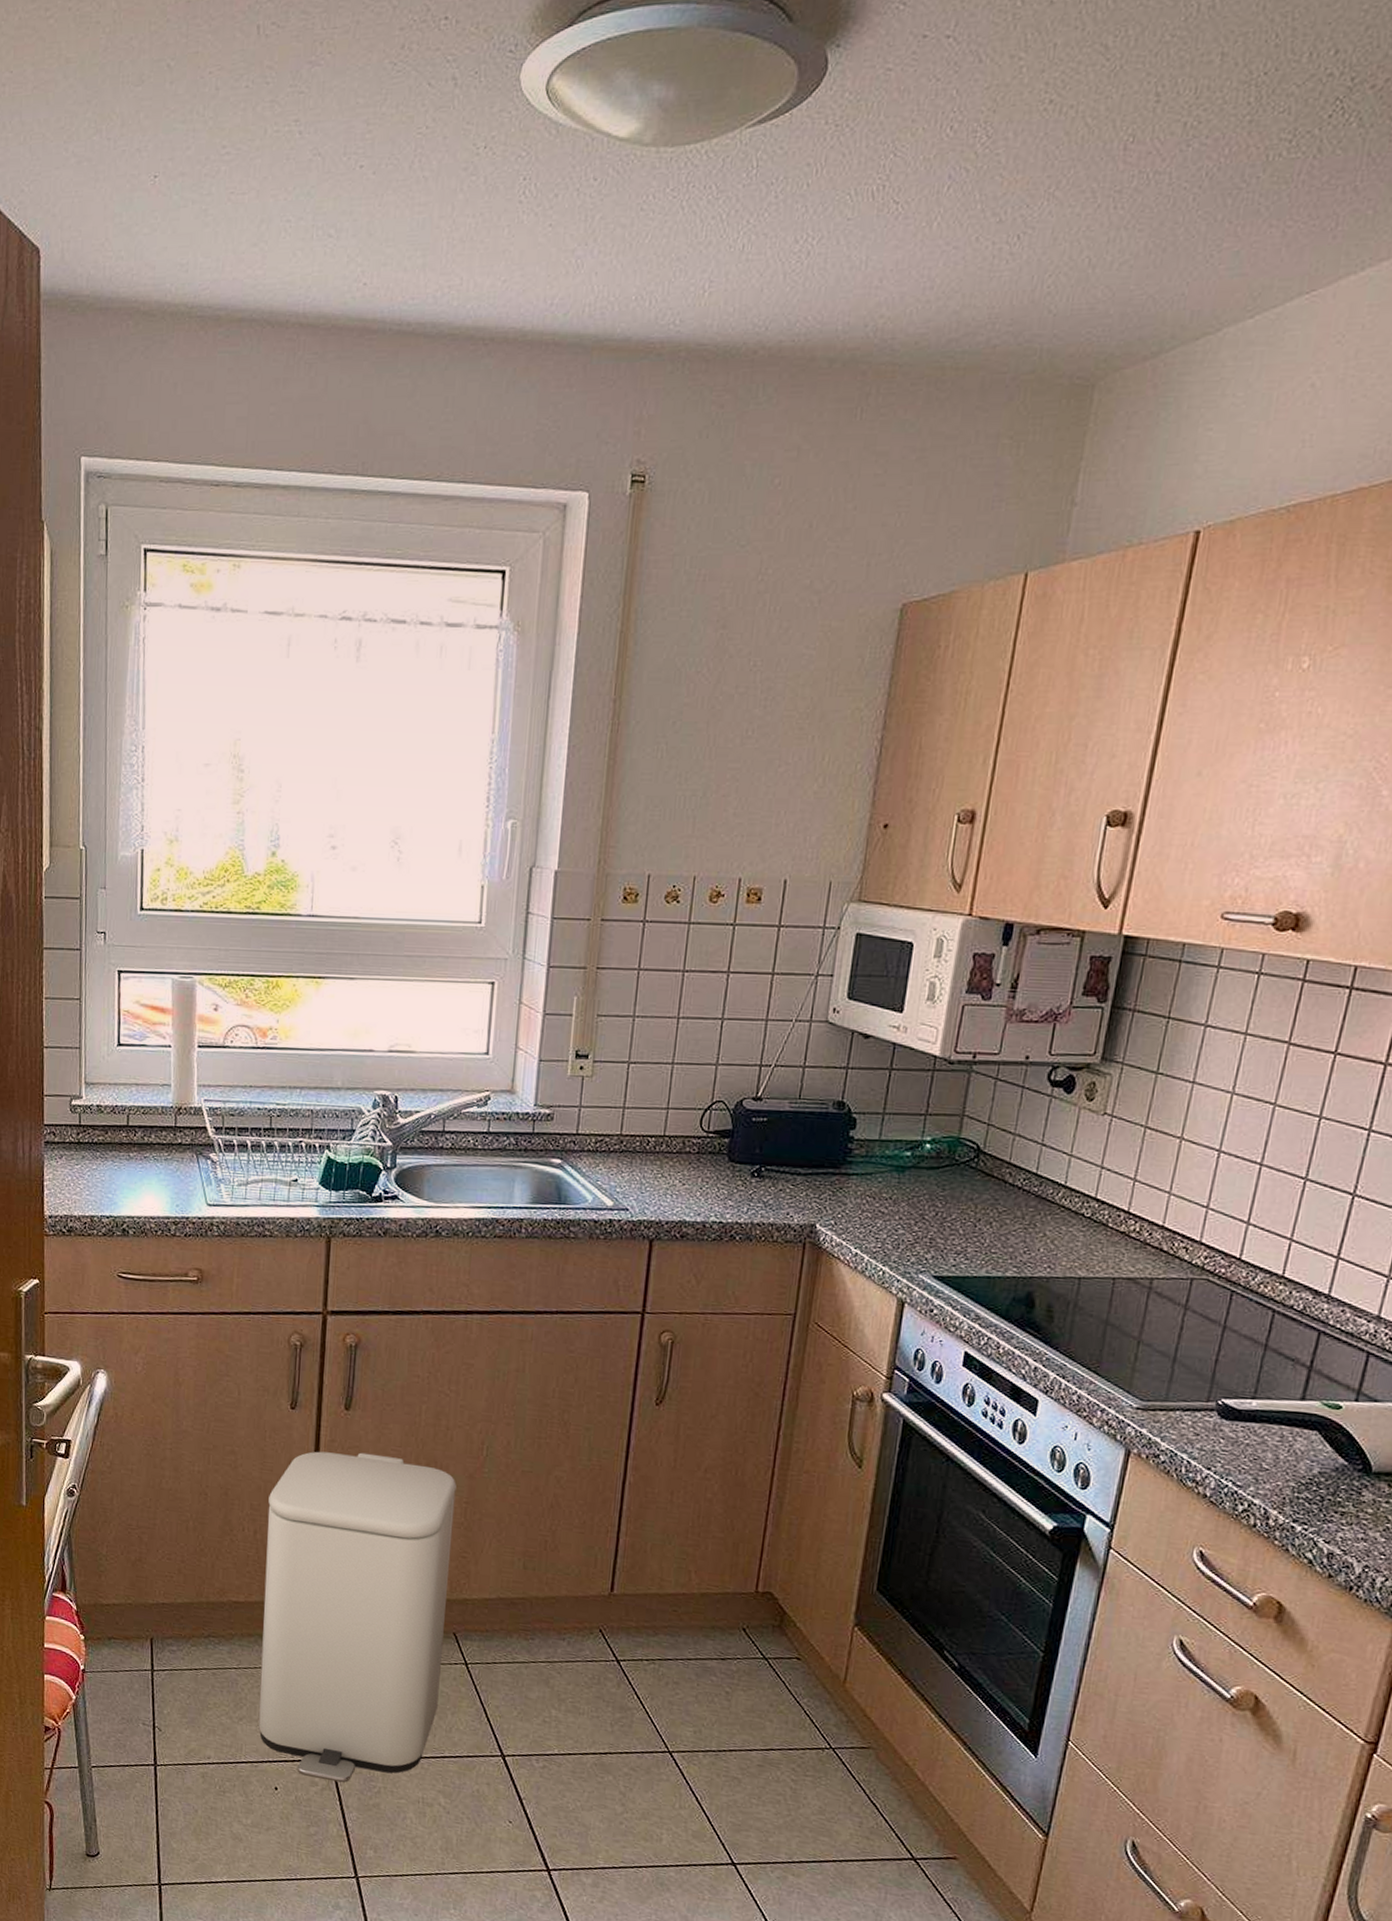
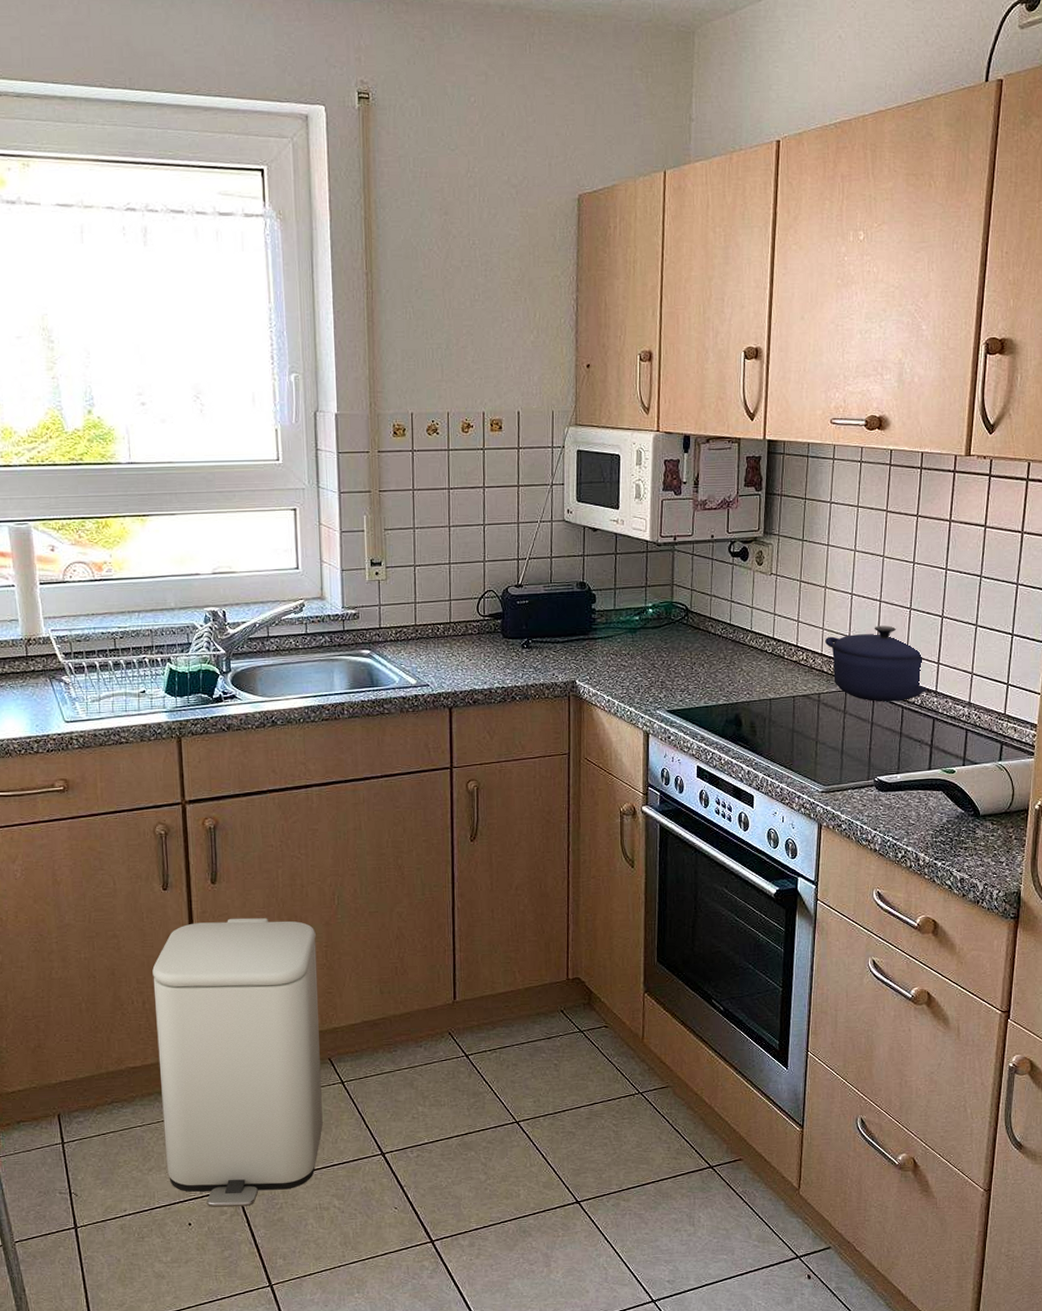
cooking pot: none [1170,1197,1318,1304] -> present [825,625,929,702]

